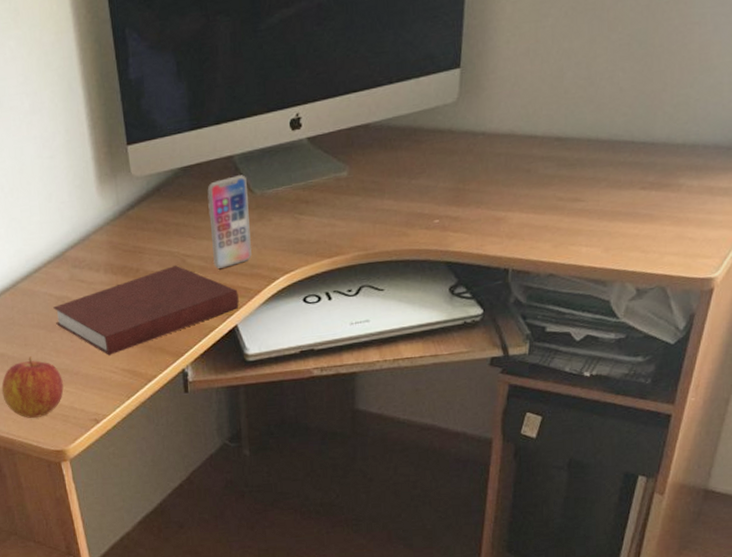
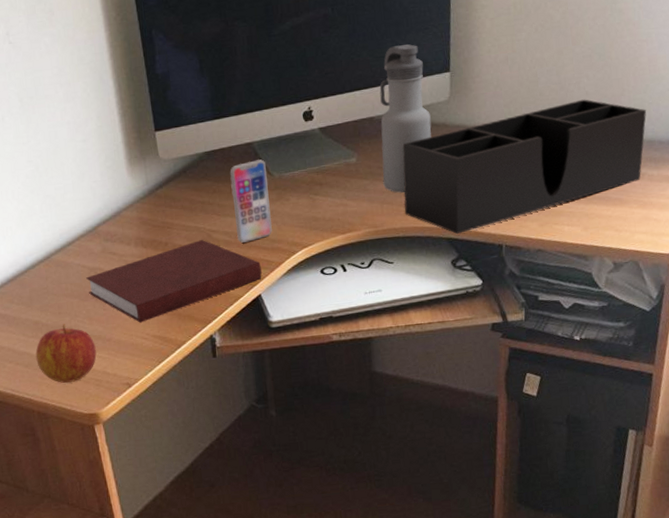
water bottle: none [376,36,435,211] -> present [379,44,432,193]
desk organizer: none [399,96,692,257] -> present [402,99,647,234]

